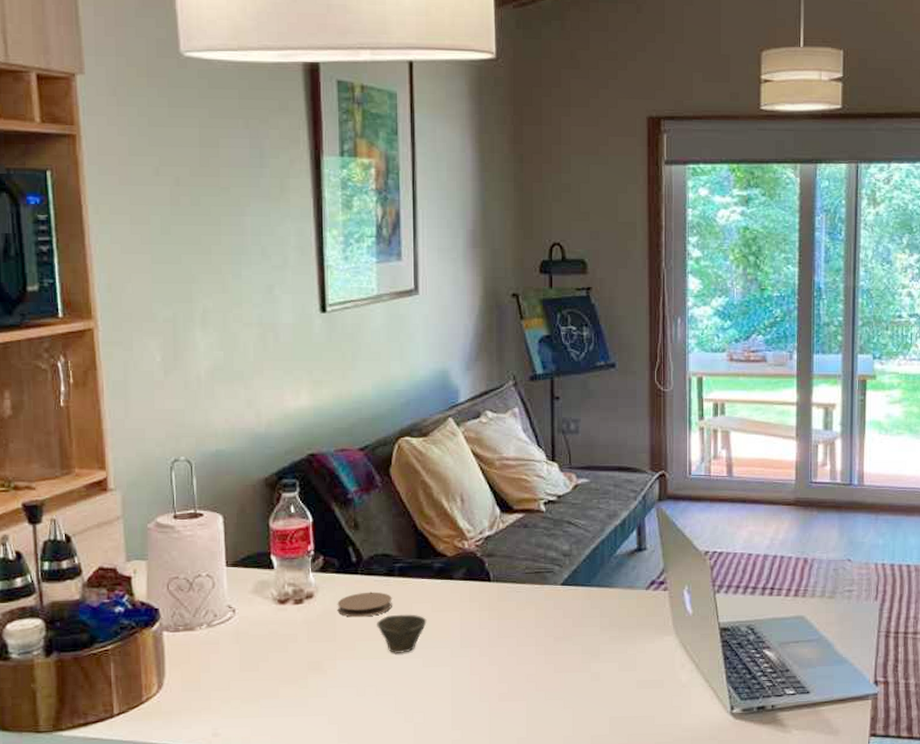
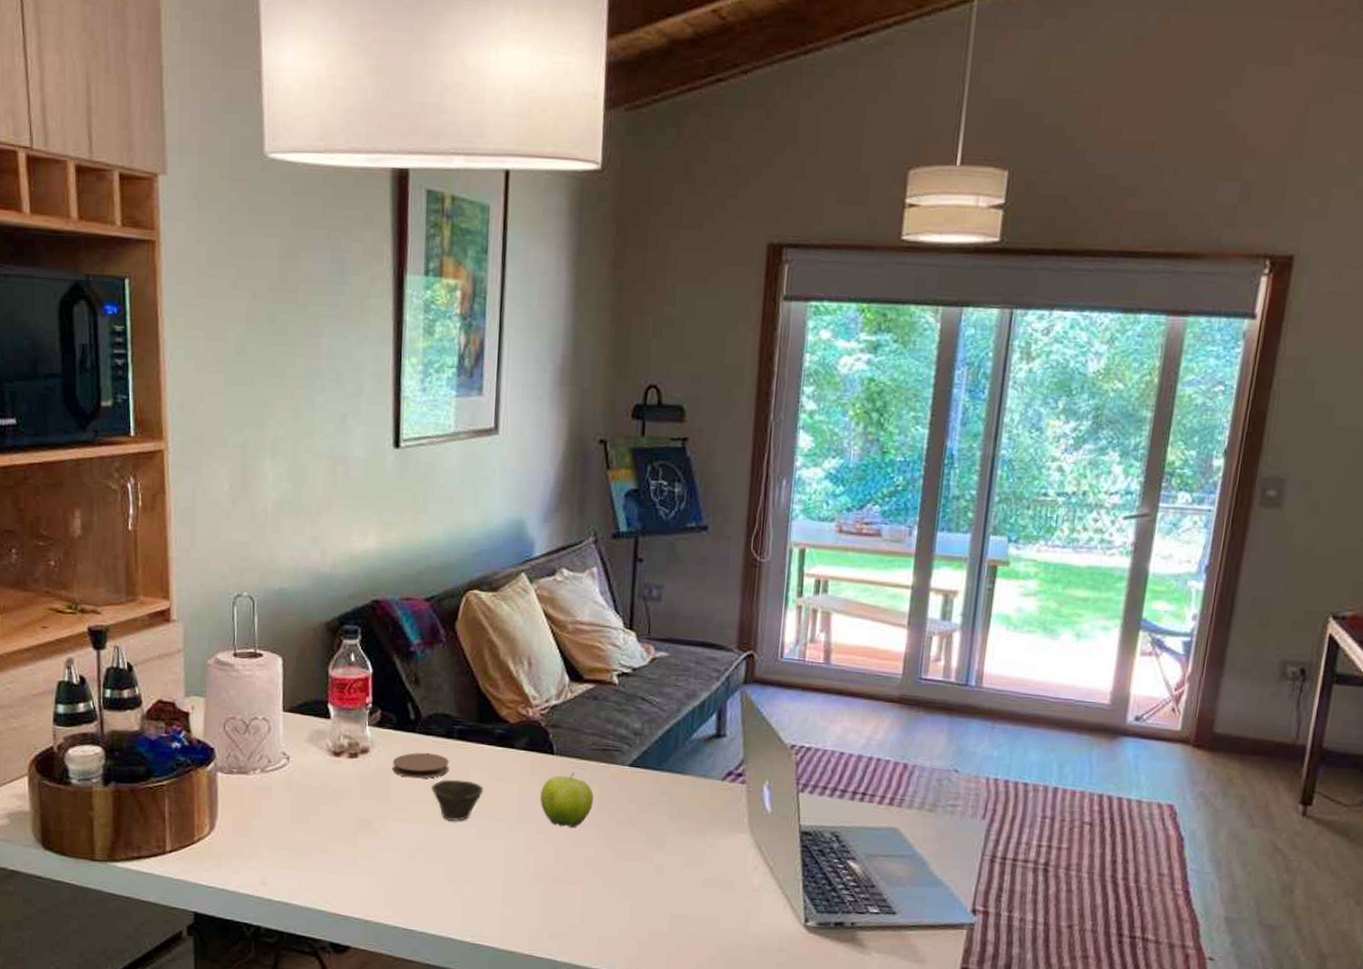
fruit: none [481,596,530,648] -> present [540,772,594,828]

